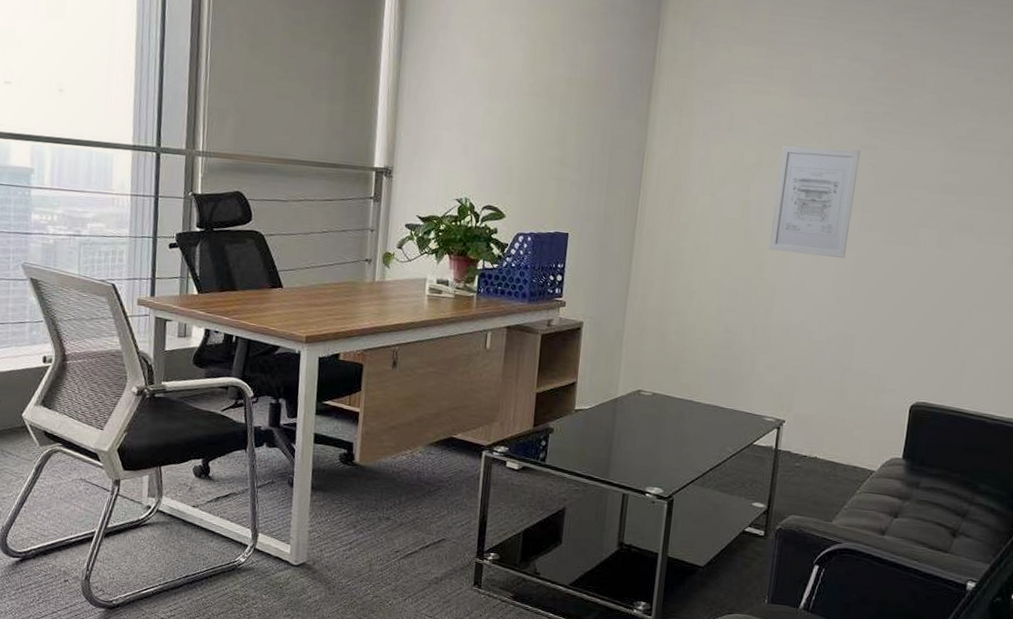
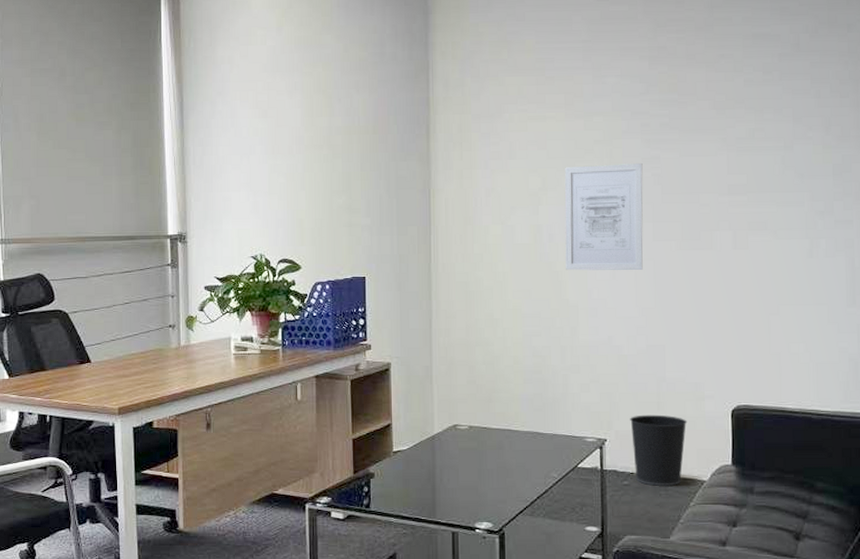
wastebasket: none [808,400,866,473] -> present [630,414,688,486]

